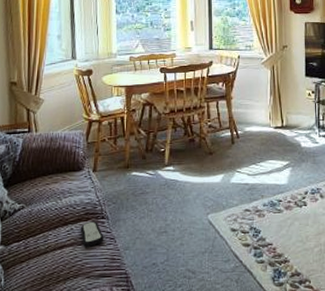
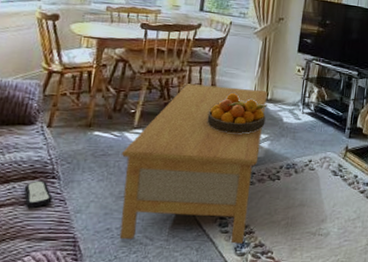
coffee table: none [157,117,283,274] -> present [119,84,268,244]
fruit bowl: none [229,124,285,162] -> present [206,93,268,134]

